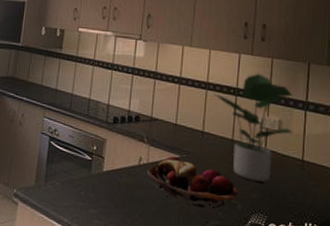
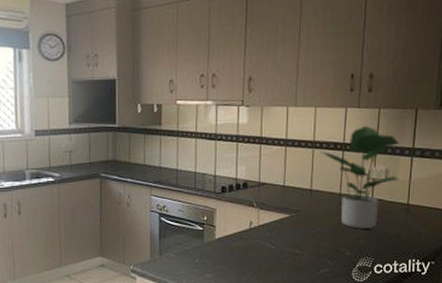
fruit basket: present [146,156,238,209] -> none [257,216,346,260]

